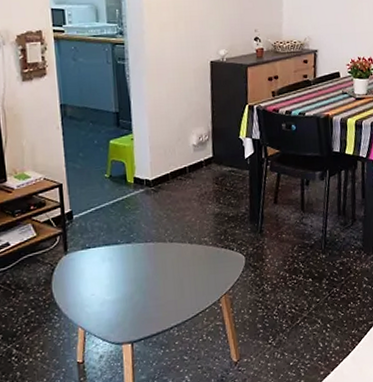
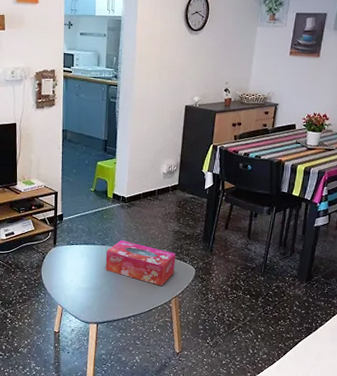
tissue box: none [133,233,221,283] -> present [105,240,176,286]

